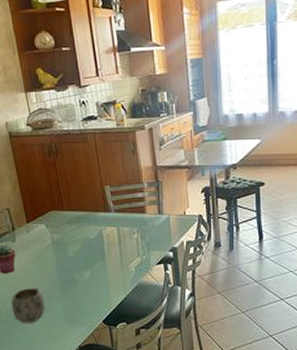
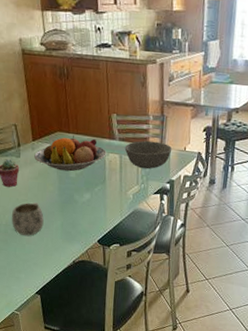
fruit bowl: none [30,212,103,251] -> present [34,135,106,172]
bowl: none [121,209,171,239] -> present [124,140,173,169]

